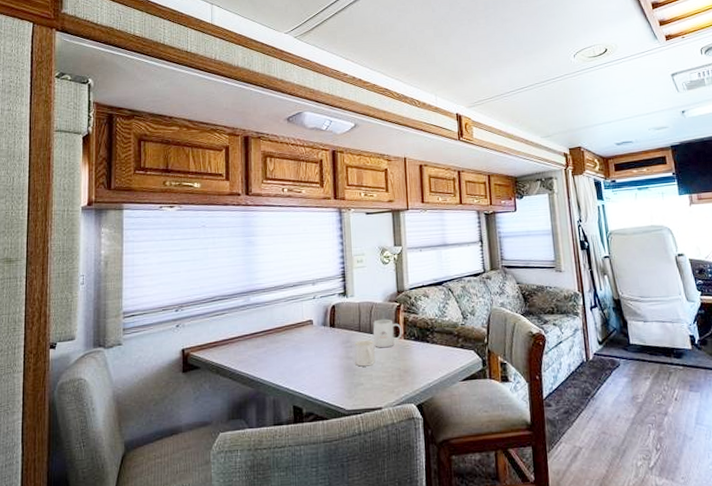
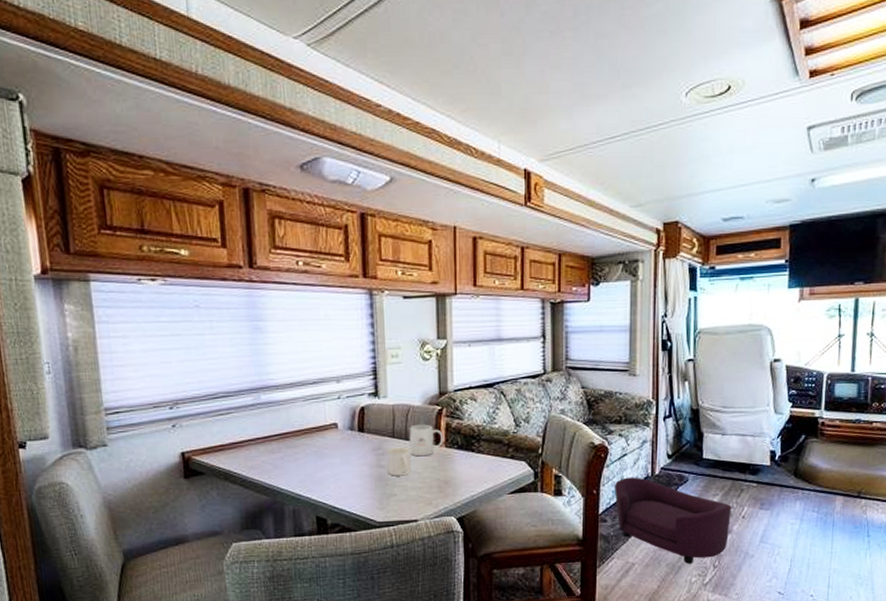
dog bed: none [554,362,666,447] -> present [614,477,732,564]

